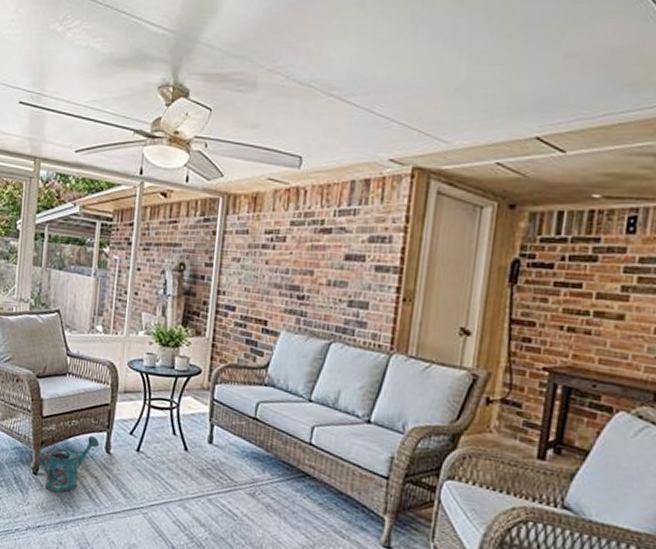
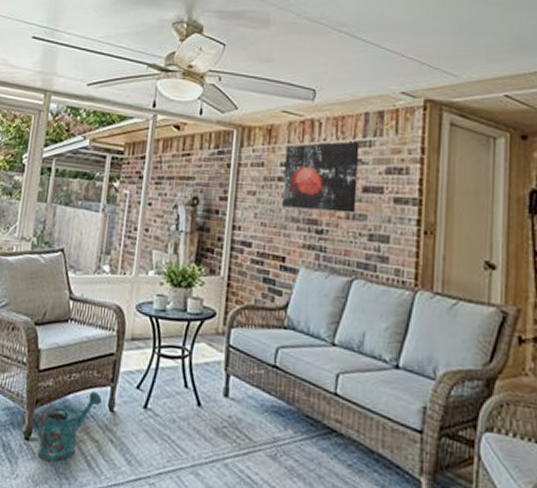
wall art: none [264,210,344,280] -> present [281,141,360,213]

